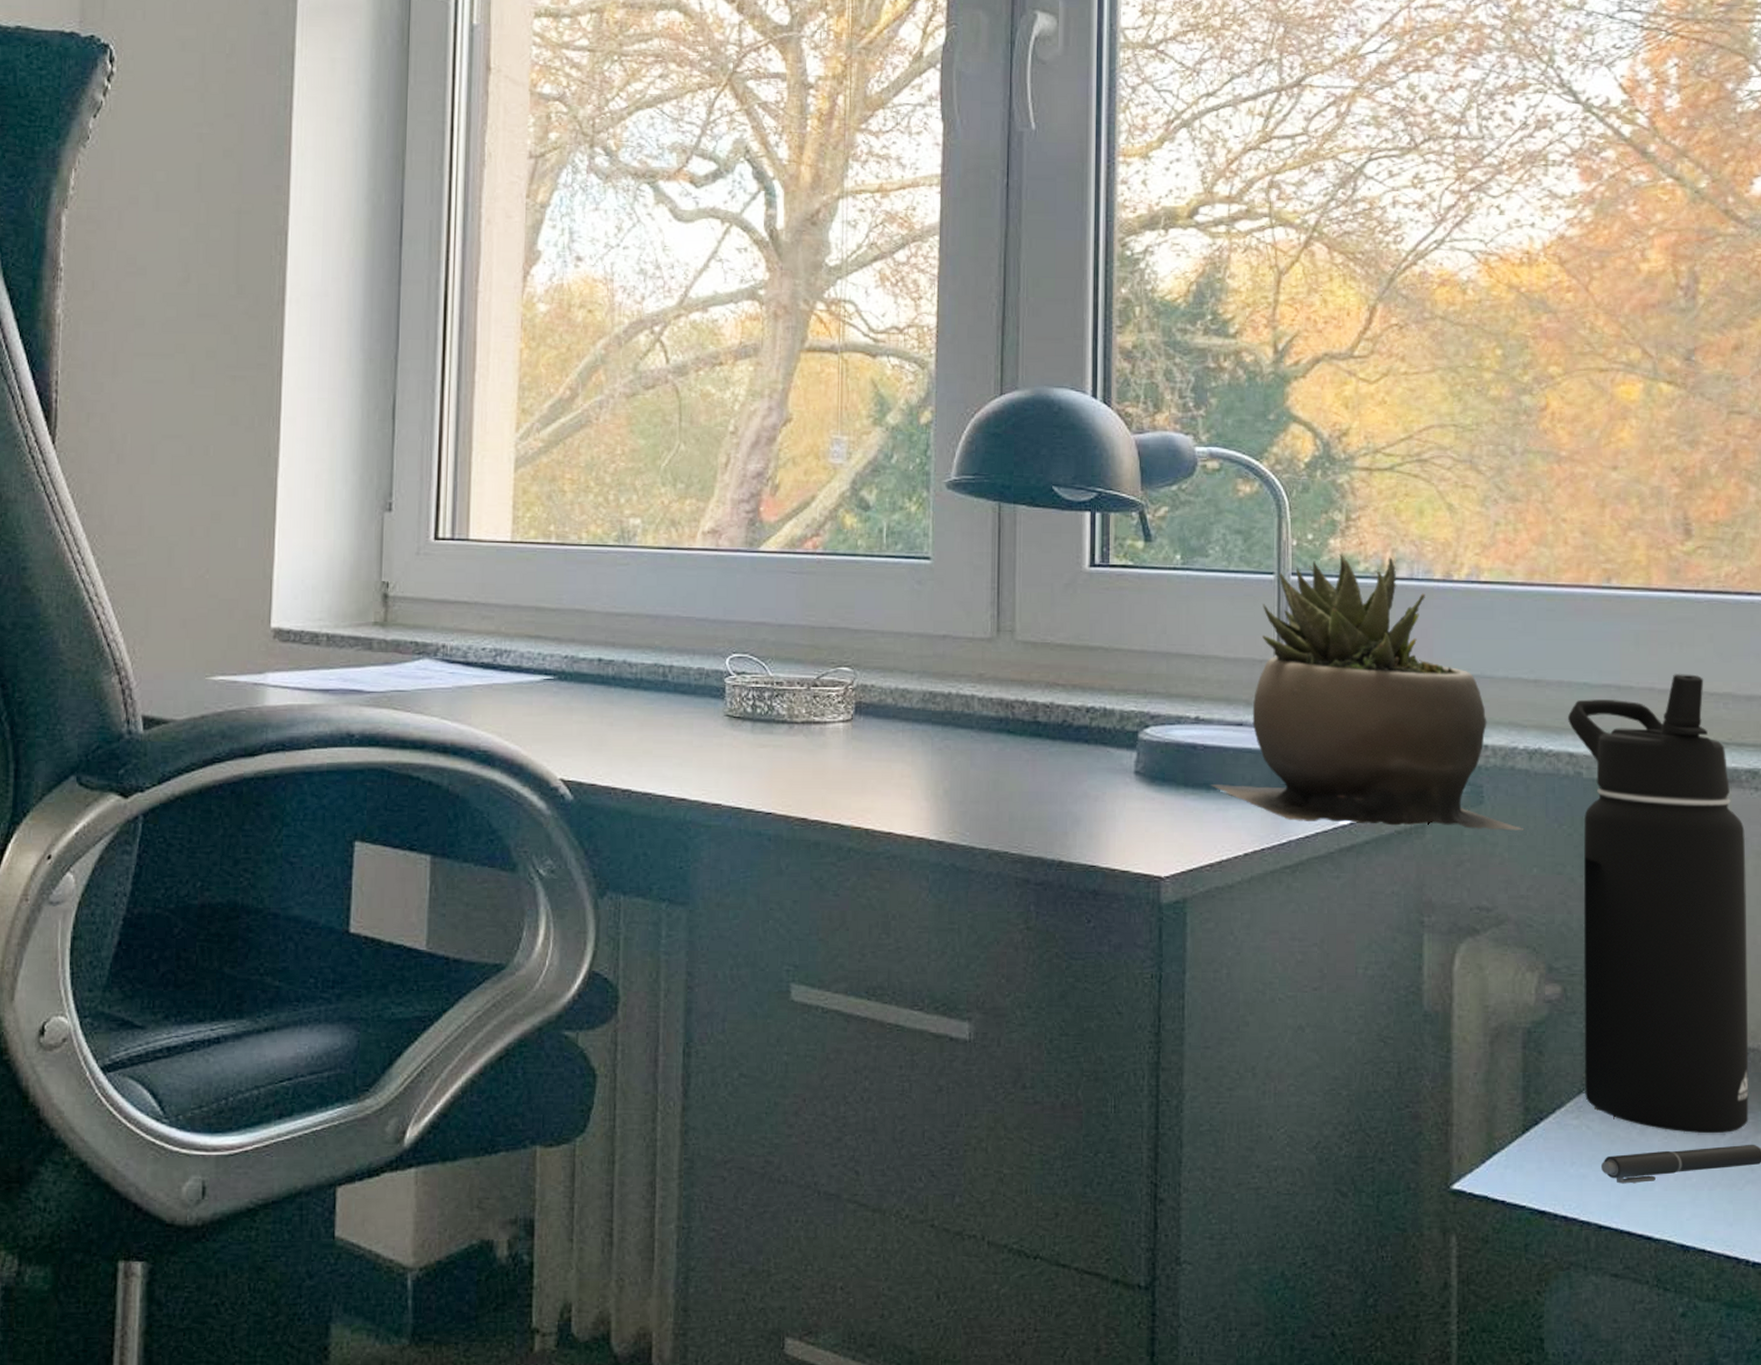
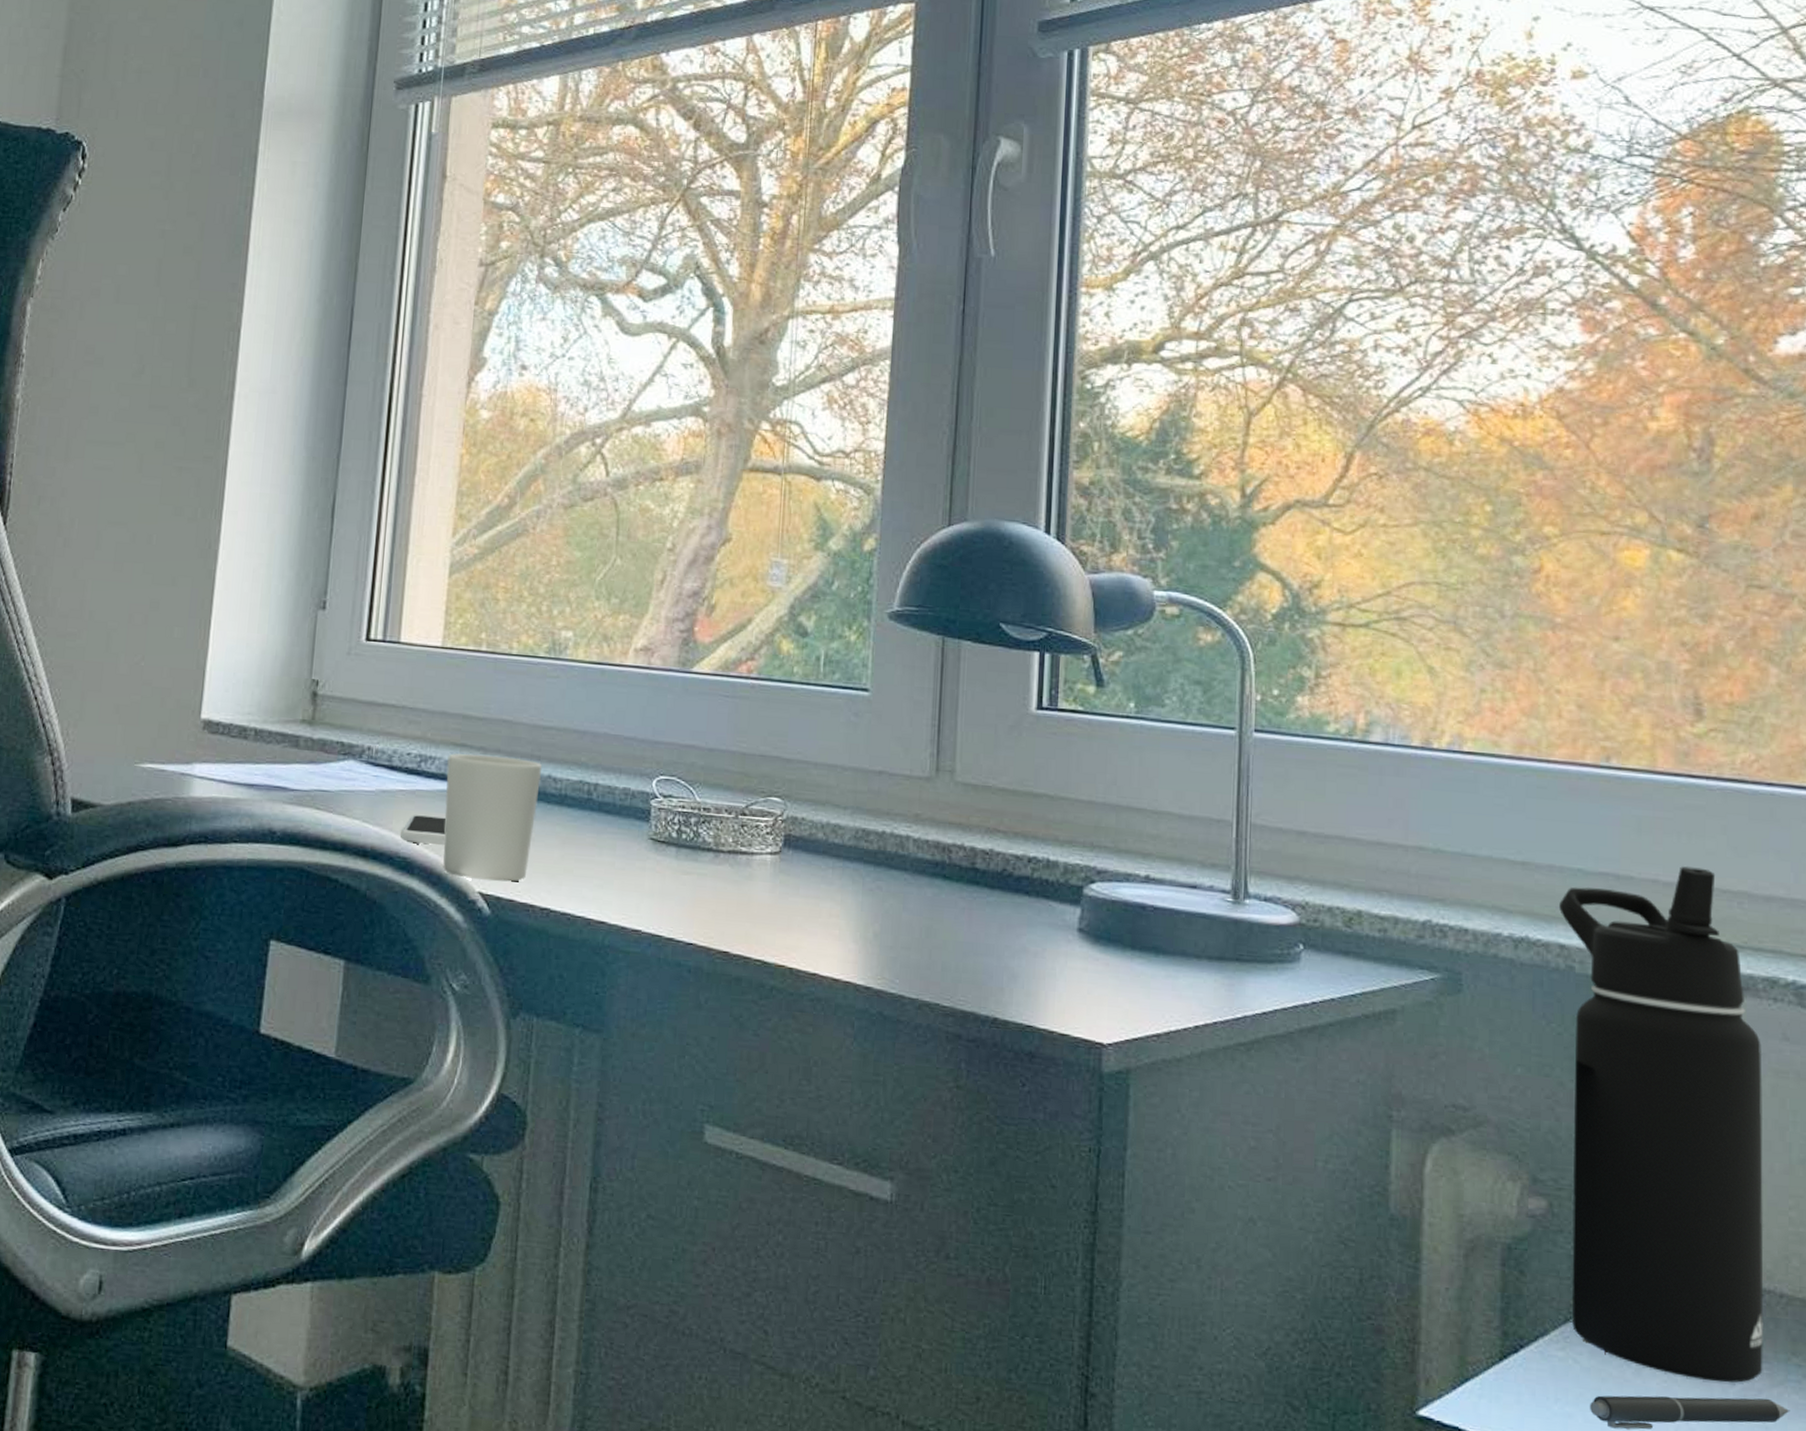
smartphone: none [479,708,525,737] -> present [399,815,447,846]
mug: none [522,644,617,768] -> present [443,753,543,882]
succulent plant: present [1209,554,1524,831] -> none [1159,712,1508,1025]

